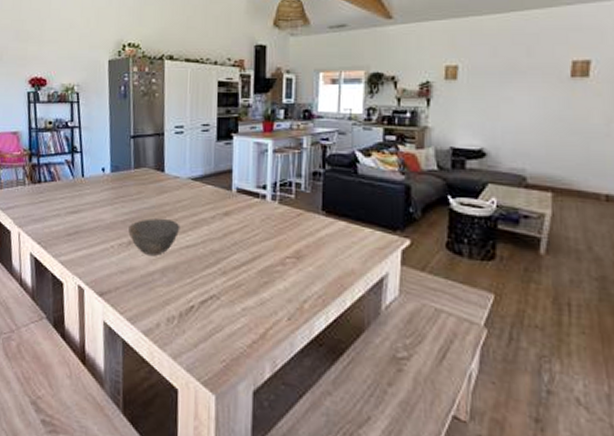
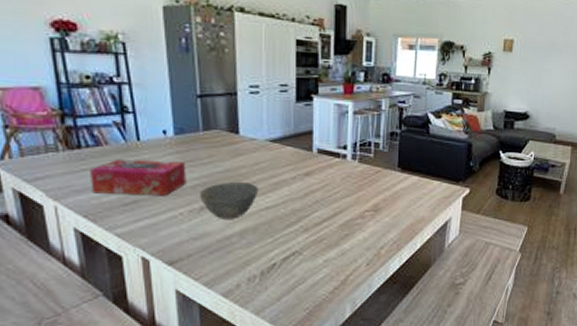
tissue box: none [45,192,119,229] -> present [89,158,186,197]

